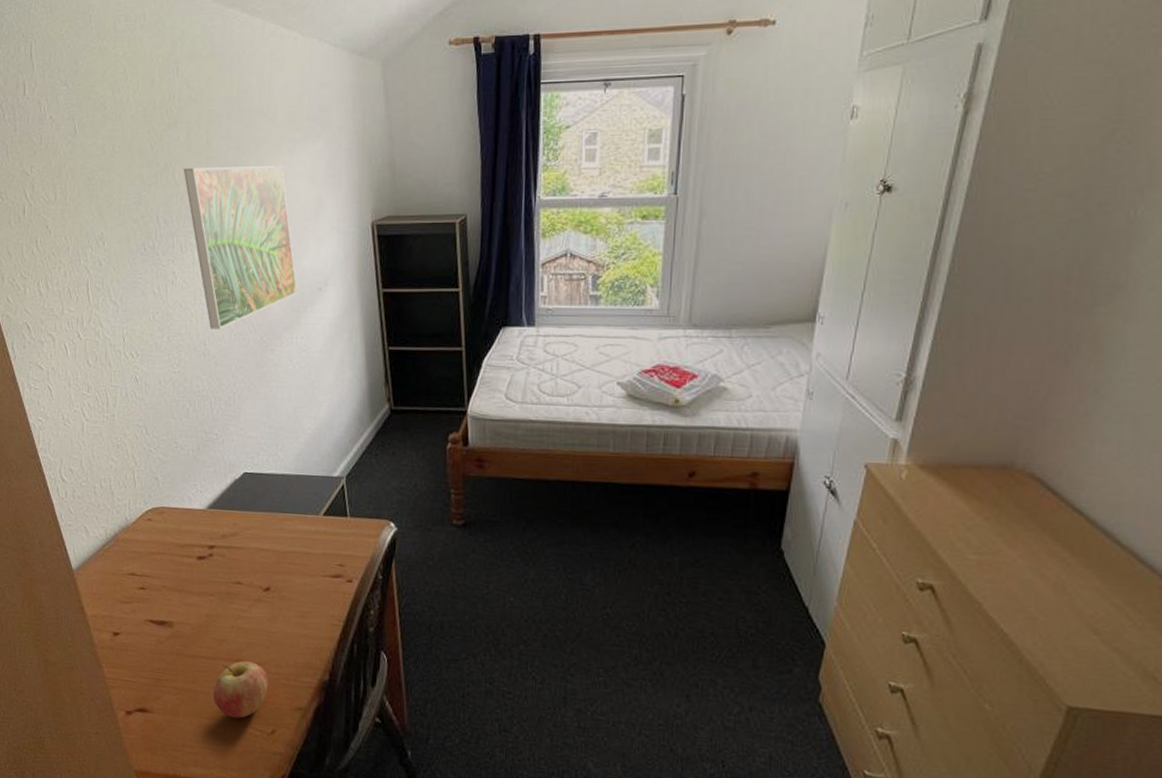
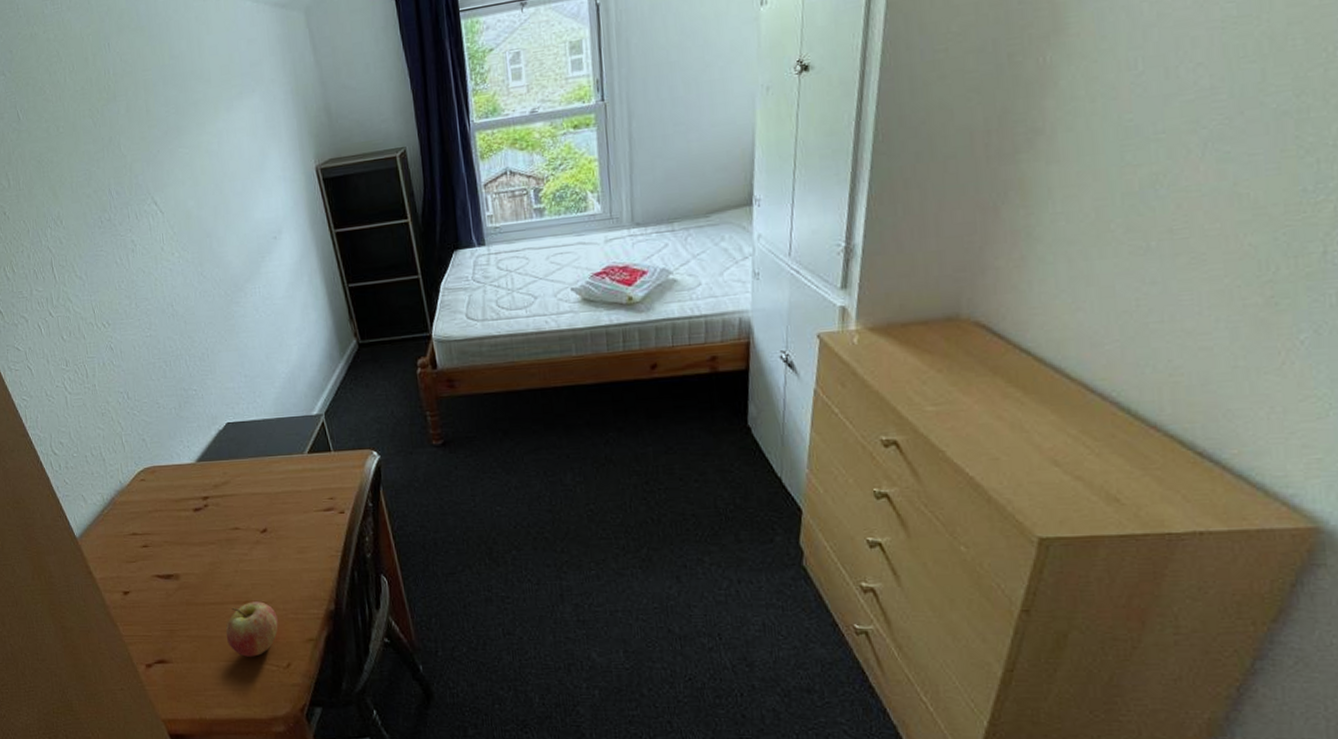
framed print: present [183,166,298,330] -> none [128,124,255,290]

